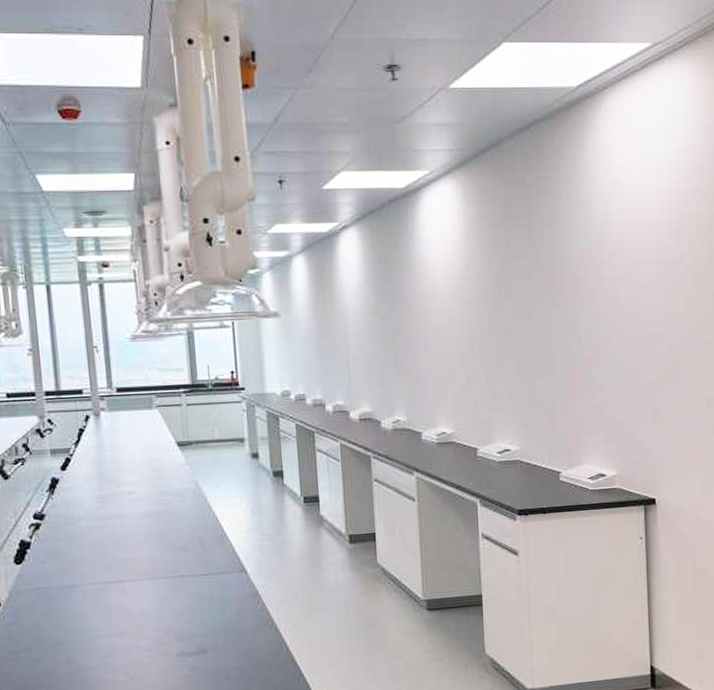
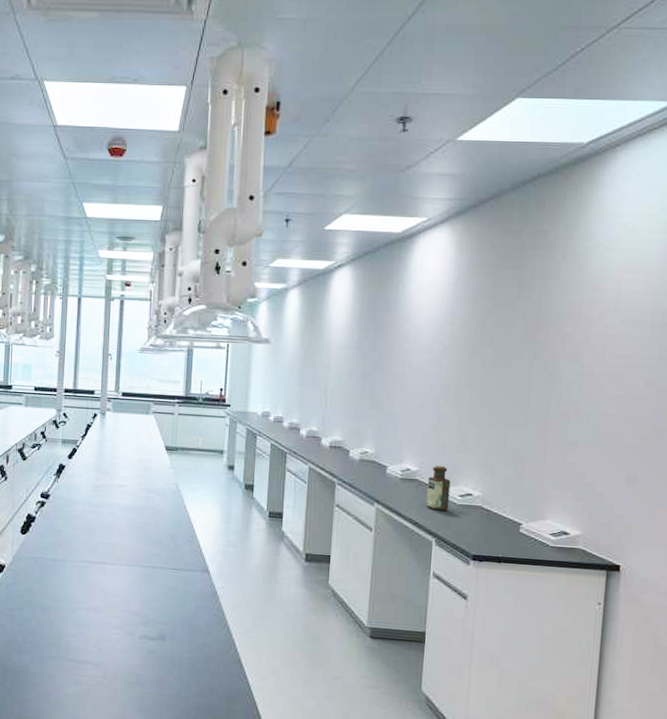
bottle: none [464,424,489,471] -> present [425,465,451,511]

